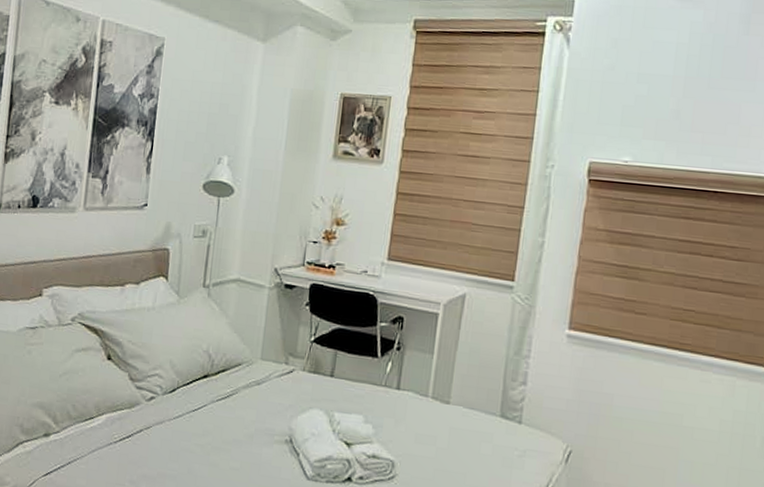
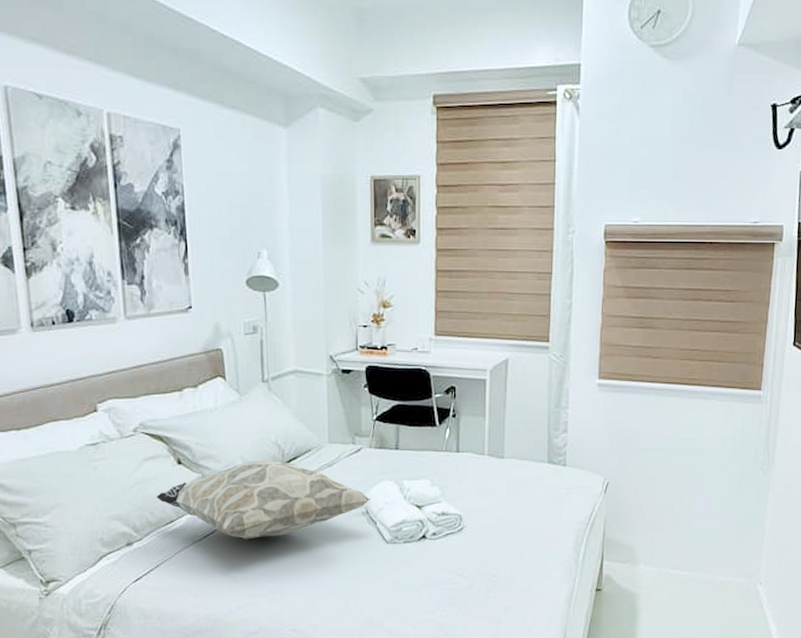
decorative pillow: none [80,366,297,452] -> present [156,460,371,540]

